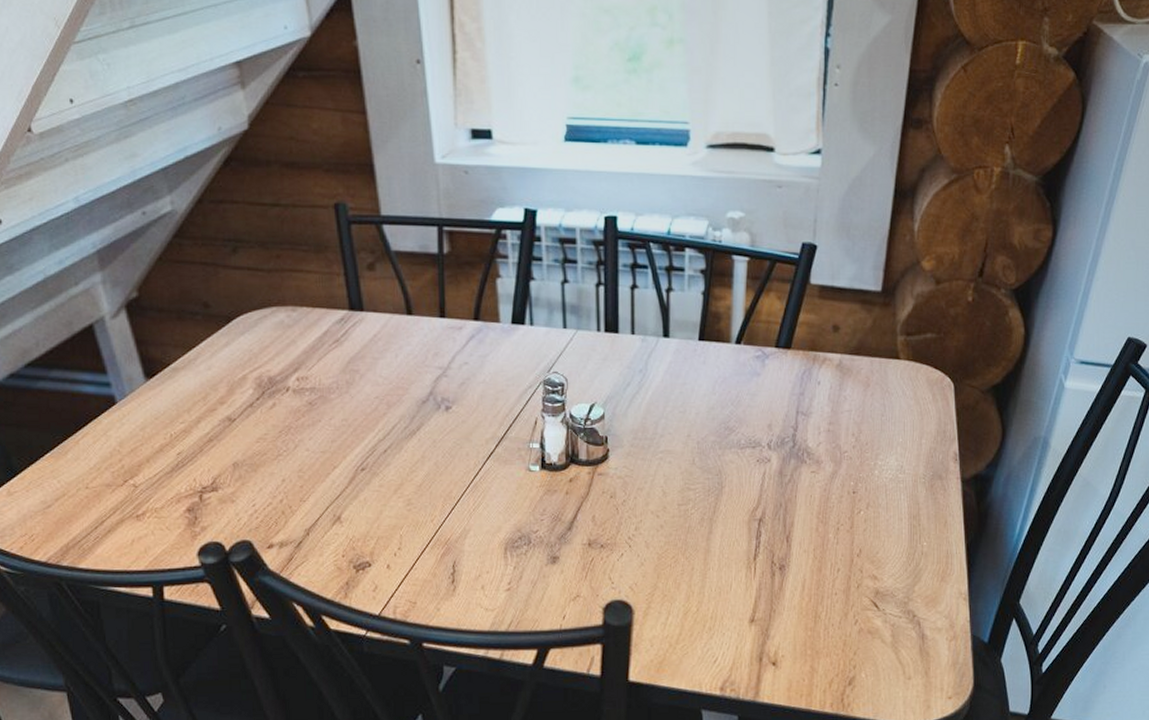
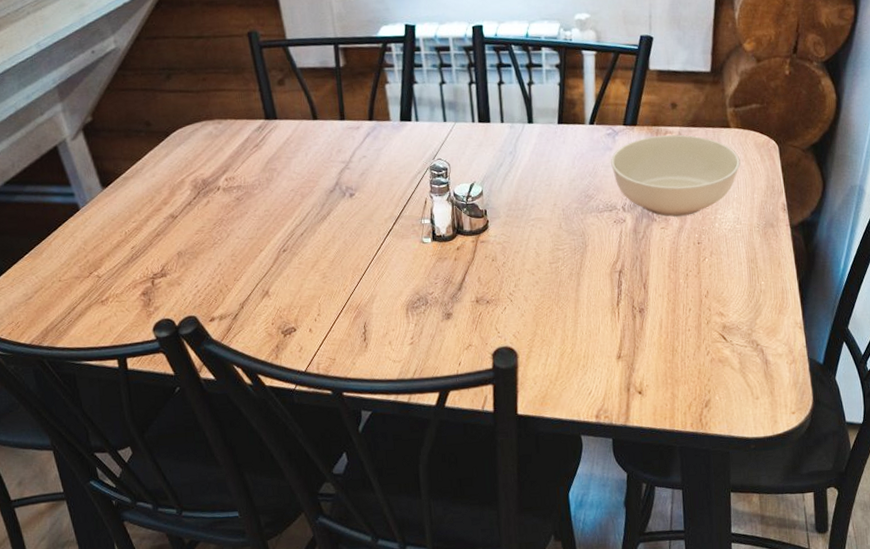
bowl: none [758,363,909,459] -> present [611,134,741,217]

